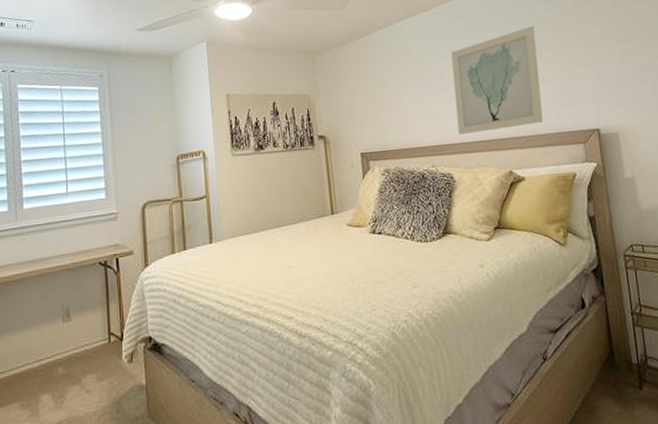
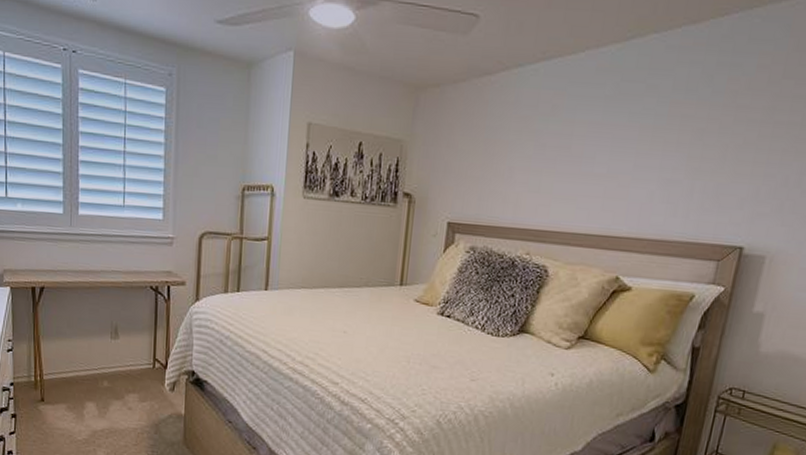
wall art: present [451,26,544,135] -> none [567,98,705,227]

